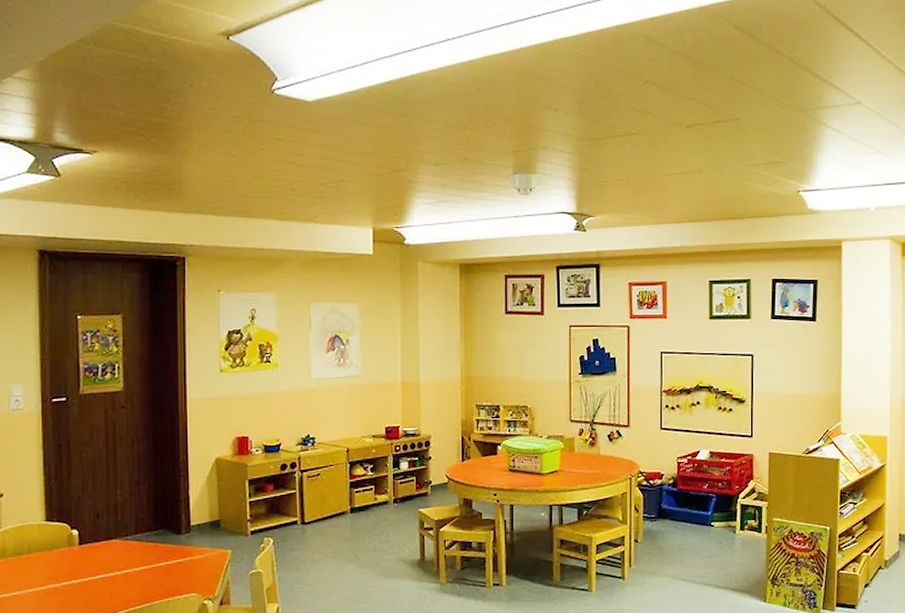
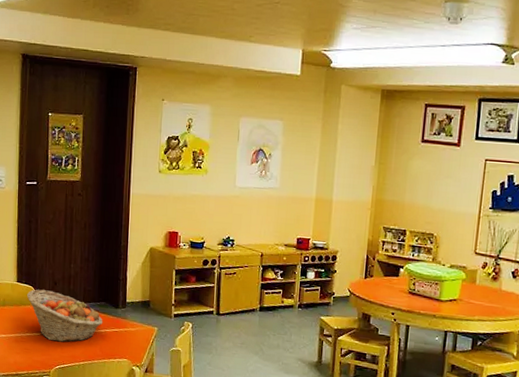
fruit basket: none [59,525,163,587] -> present [26,289,103,343]

